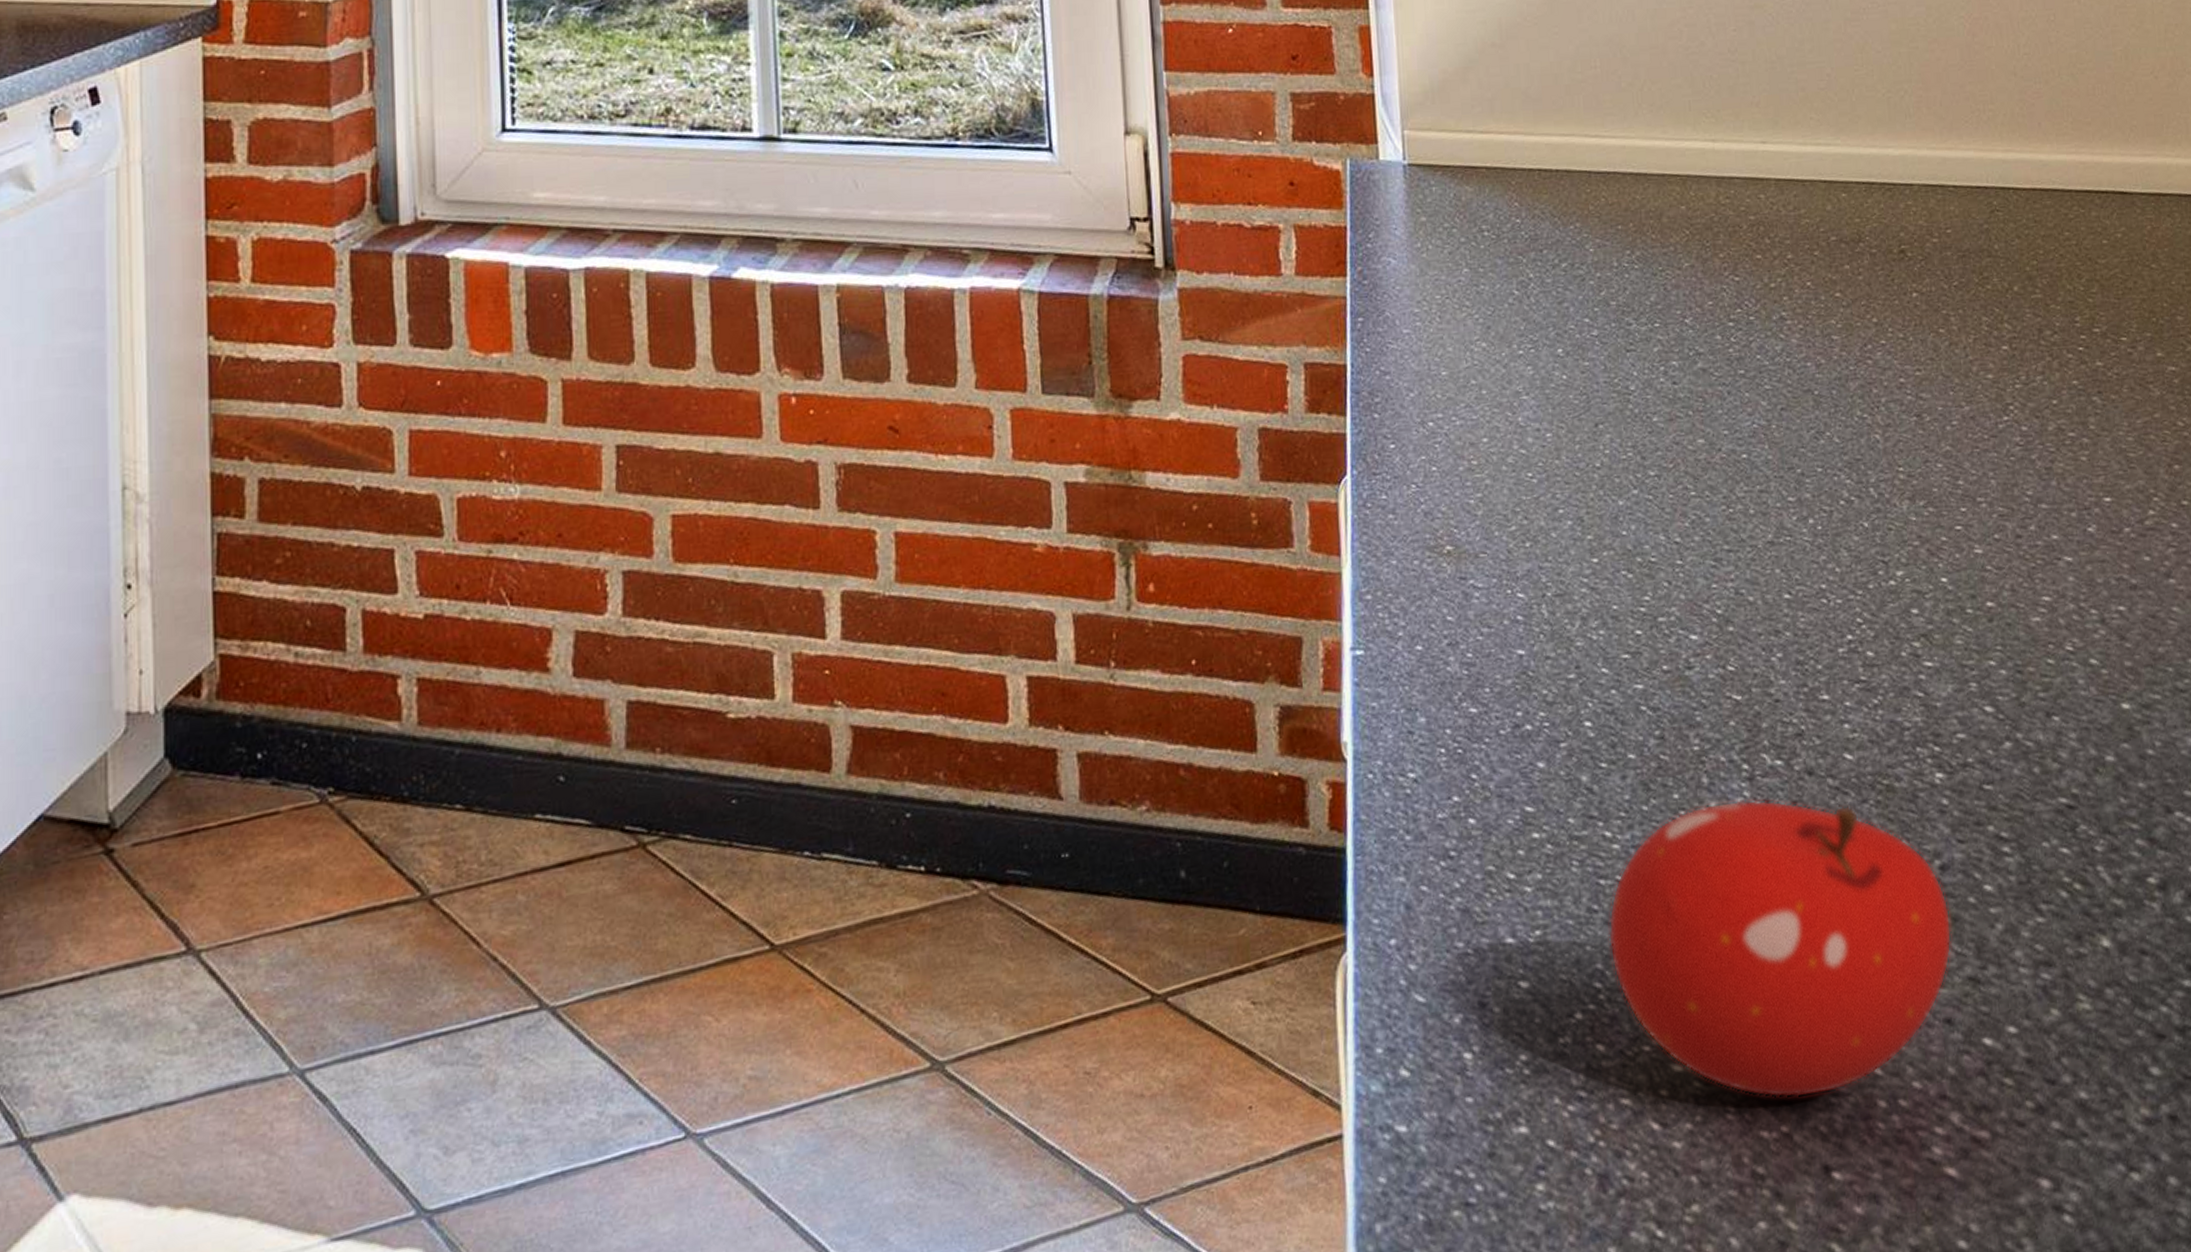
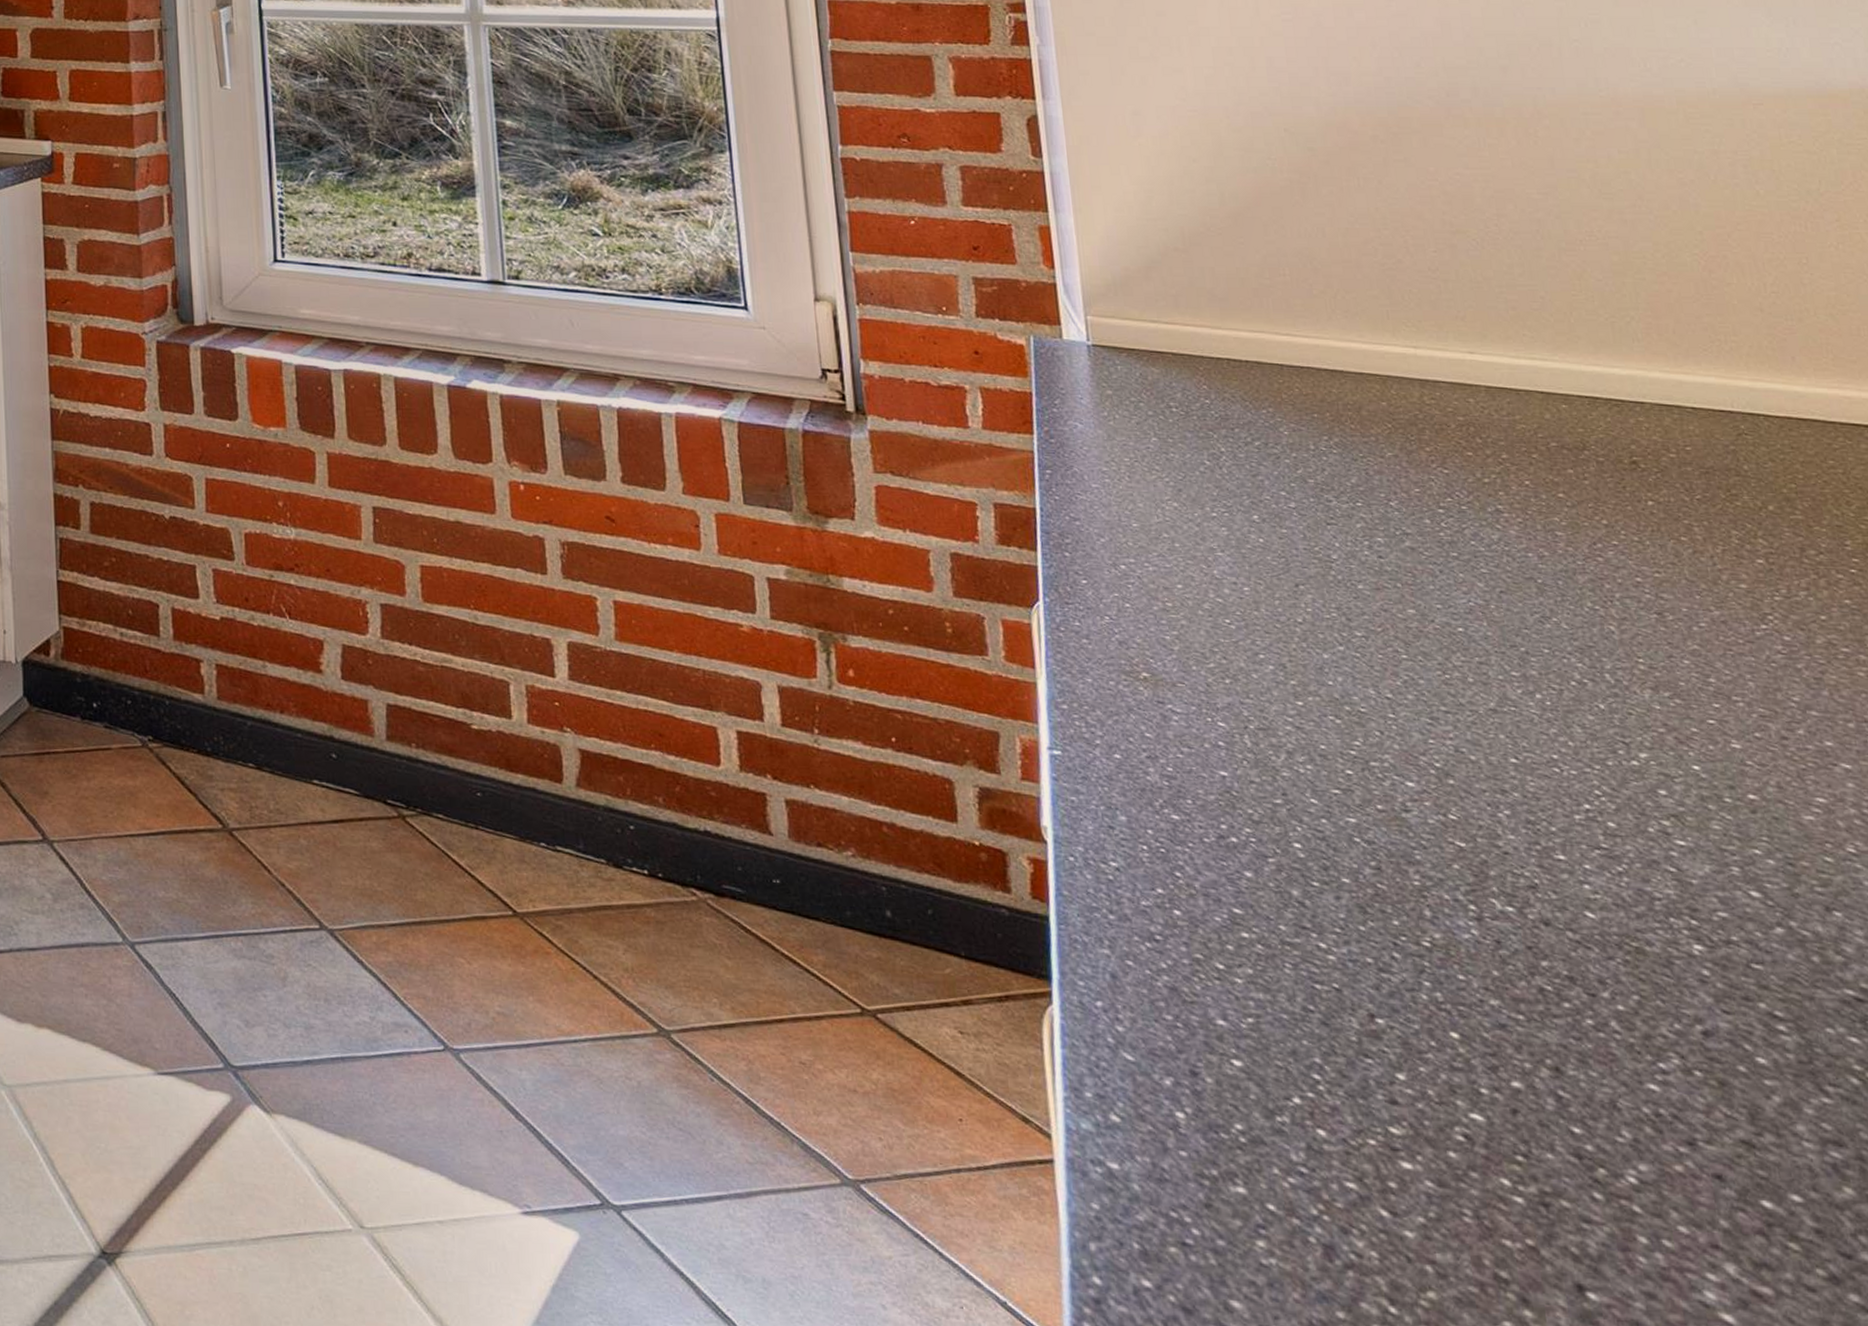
fruit: present [1608,799,1952,1099] -> none [1326,935,1720,1219]

